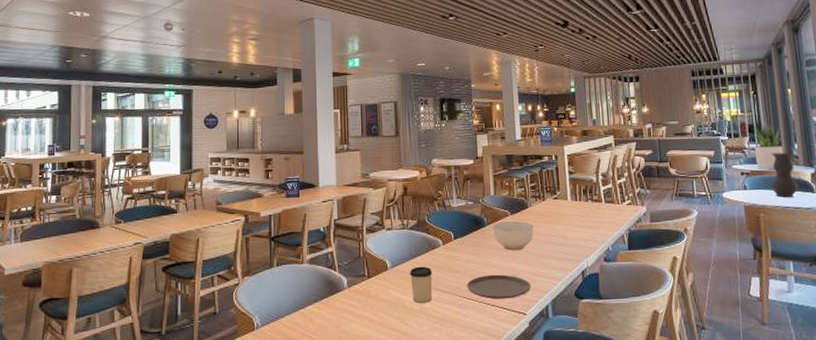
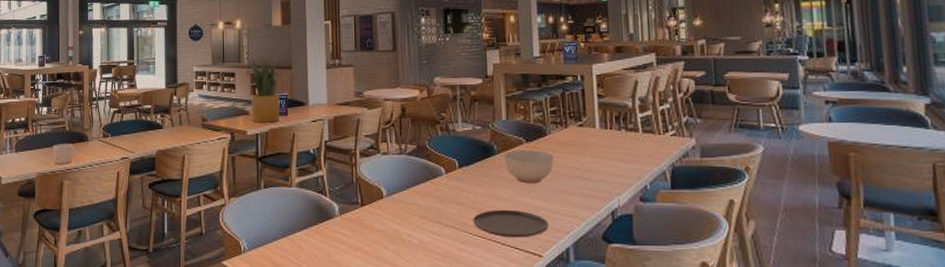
mug: none [61,230,87,252] -> present [53,143,77,164]
planter: none [263,141,292,205] -> present [249,55,280,123]
cup: present [410,266,433,303] -> none [408,196,434,237]
planter: present [754,124,784,170] -> none [844,40,887,99]
vase: present [770,152,799,197] -> none [865,77,906,133]

